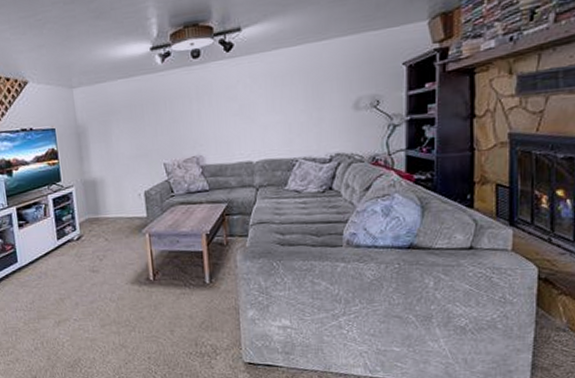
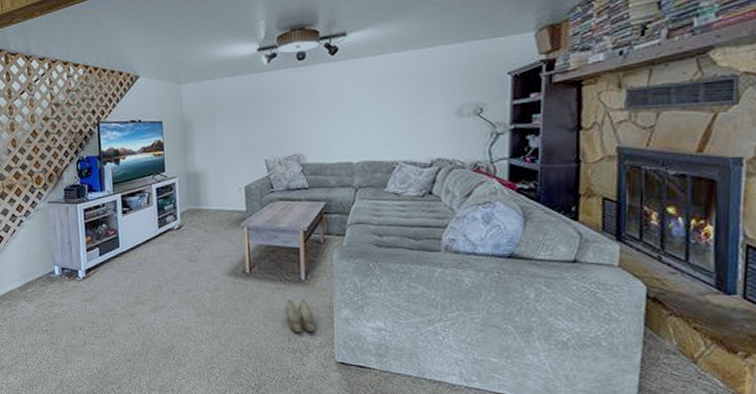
slippers: none [190,303,223,336] -> present [285,300,316,333]

